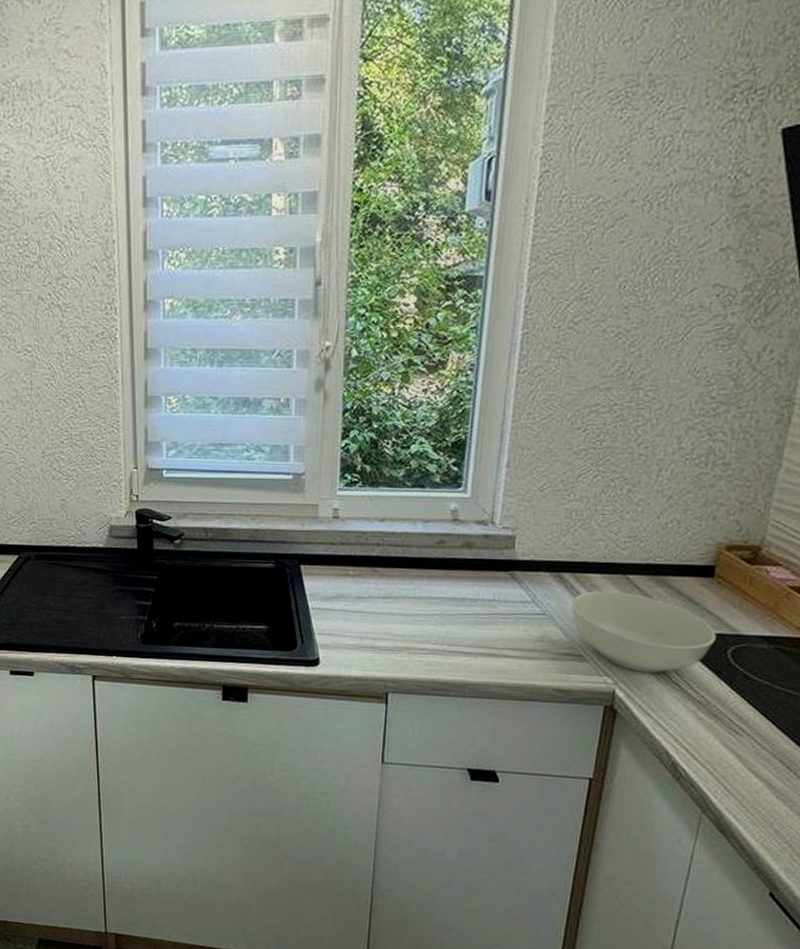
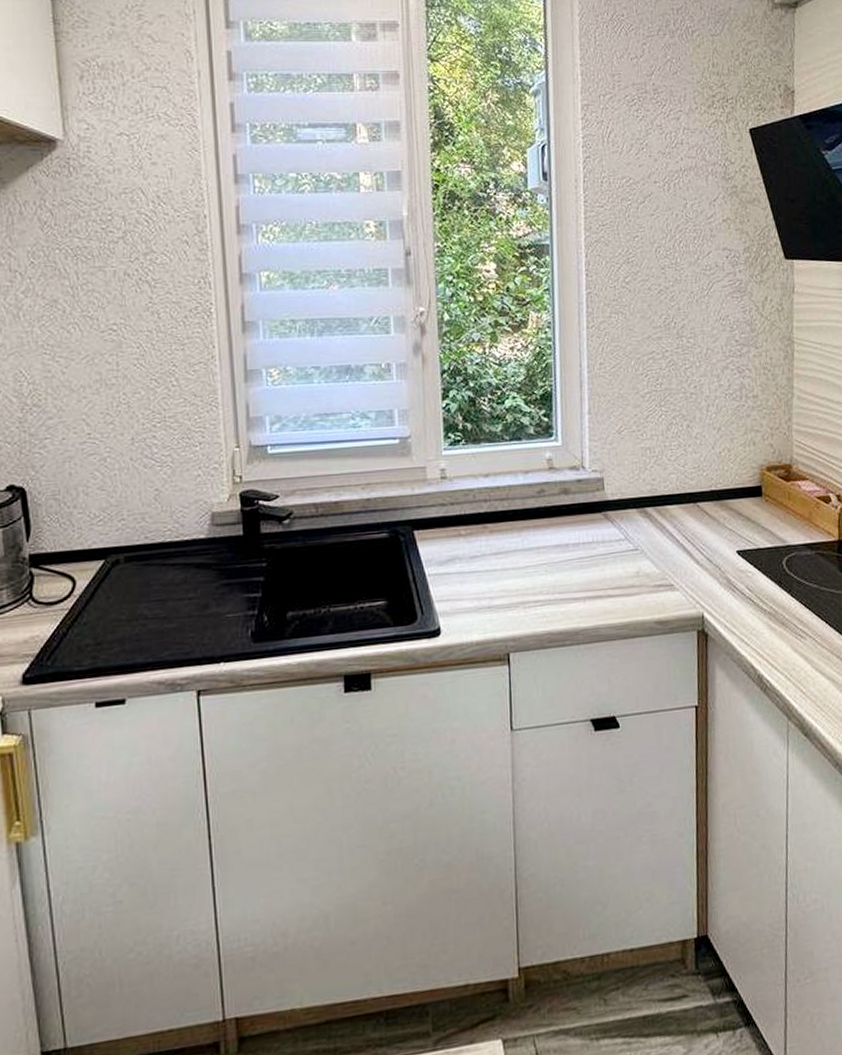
bowl: present [571,590,716,673] -> none [657,519,772,593]

